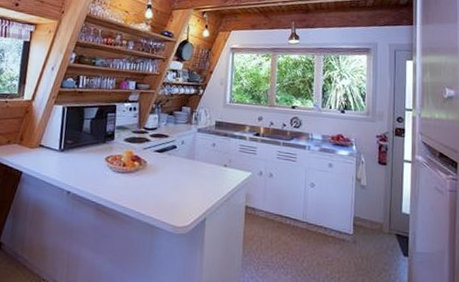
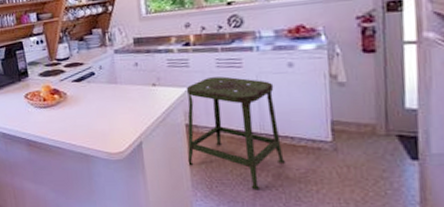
stool: none [240,166,318,273] -> present [186,76,285,189]

